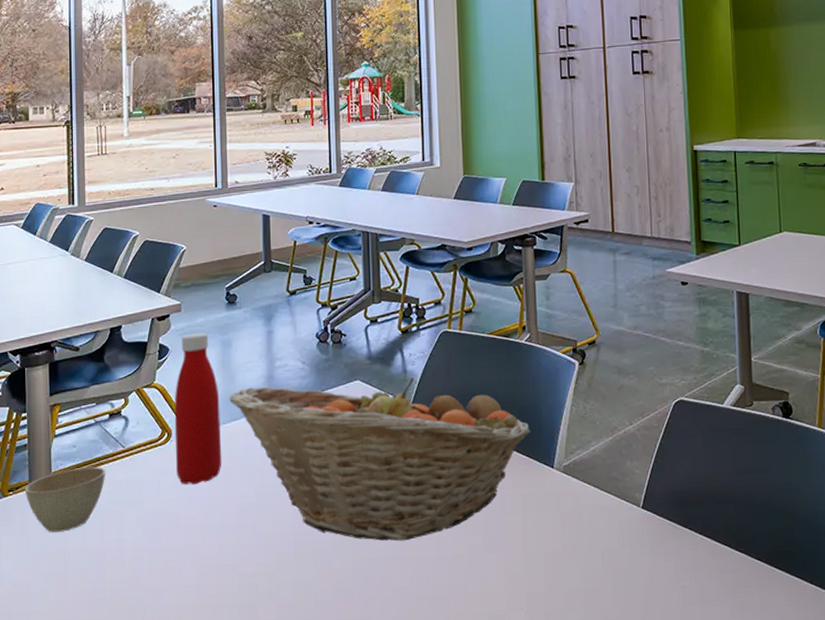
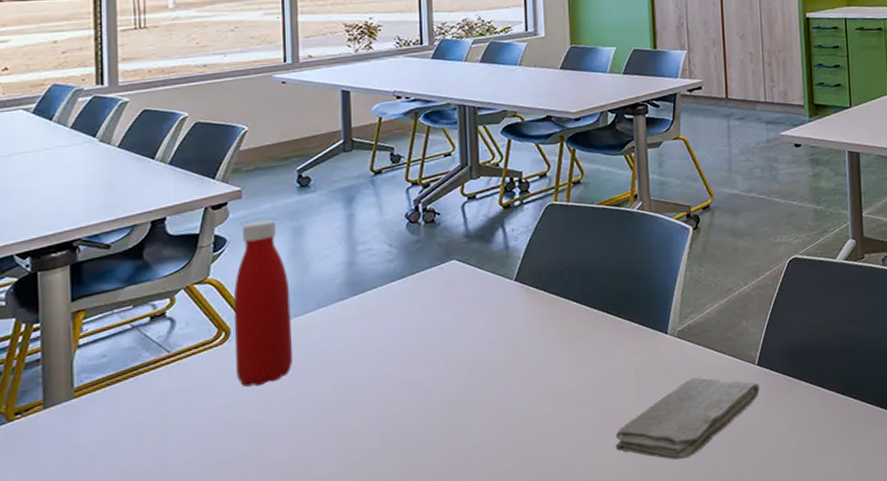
cup: present [24,466,106,532] -> none [37,376,146,456]
fruit basket: present [229,378,531,541] -> none [301,253,644,426]
washcloth: none [503,514,644,597] -> present [615,377,760,460]

